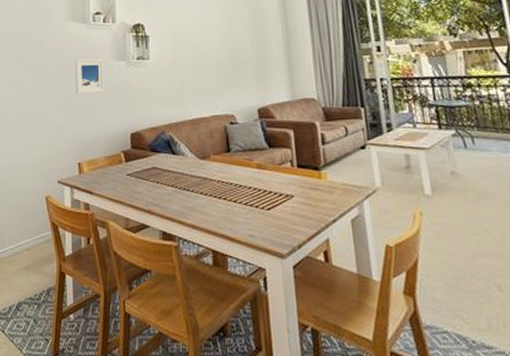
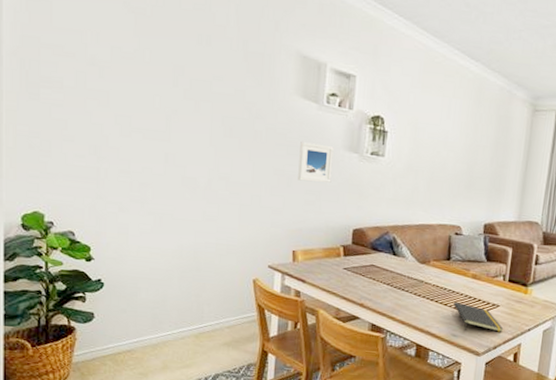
notepad: none [242,196,305,230] -> present [453,301,504,332]

